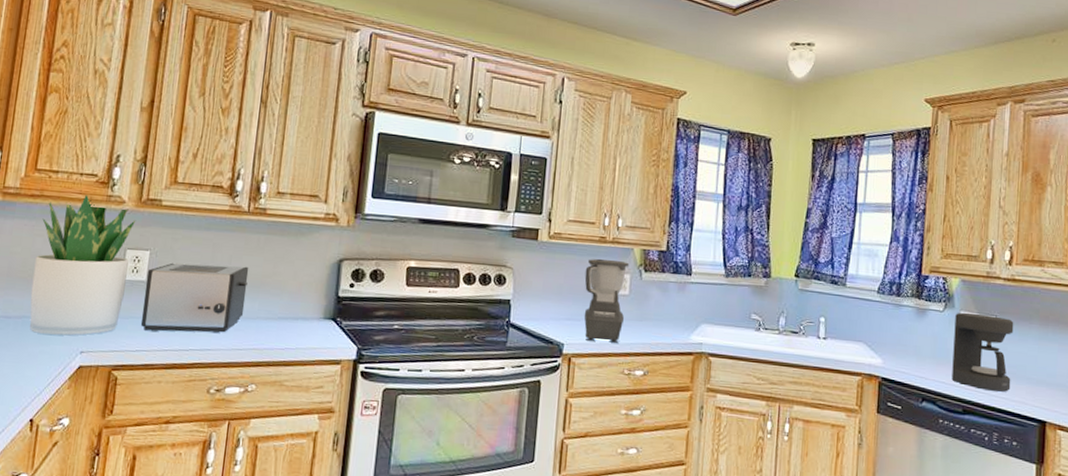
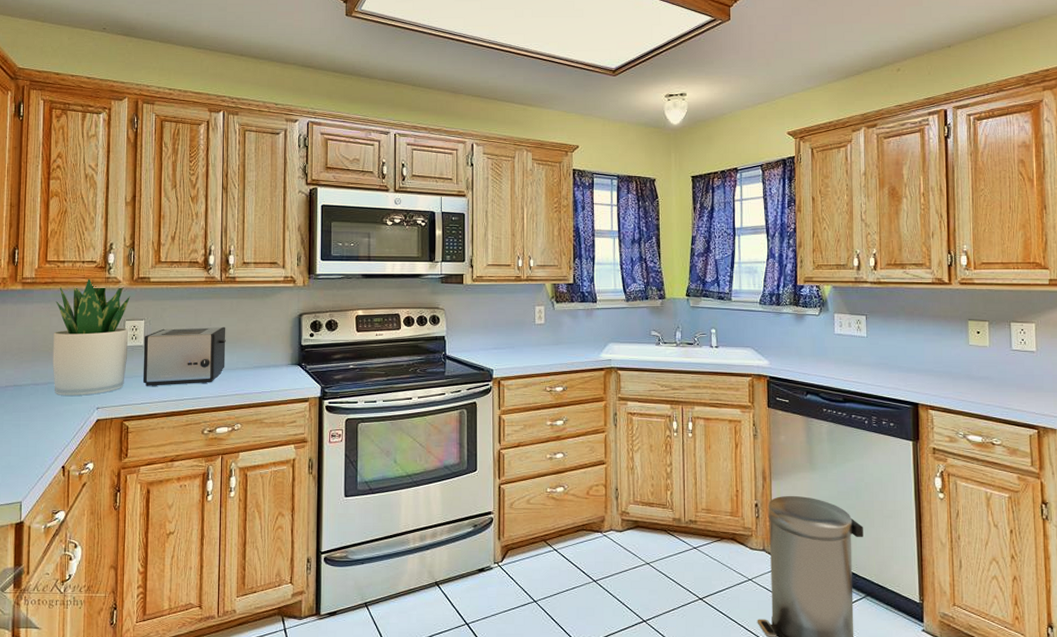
blender: present [584,258,630,343] -> none [506,295,543,365]
coffee maker: present [952,312,1014,393] -> none [830,314,884,381]

